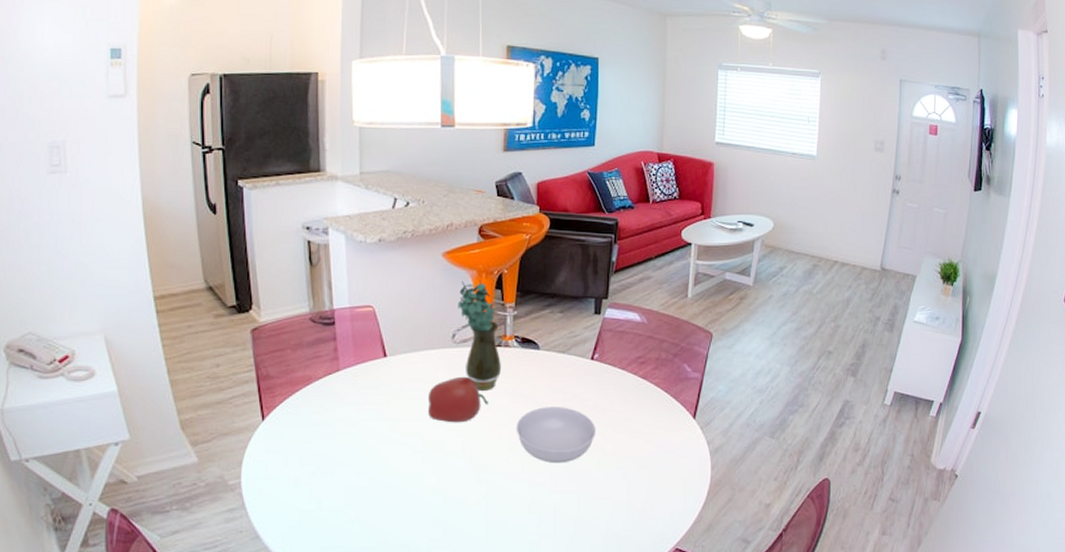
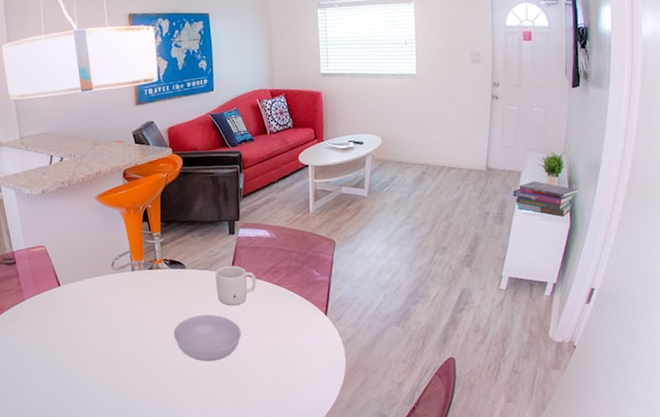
fruit: present [427,376,488,423] -> none [97,296,148,335]
vase: present [458,280,501,391] -> none [113,216,155,307]
mug: none [573,350,620,399] -> present [215,265,257,306]
books: none [906,287,972,330] -> present [513,181,578,217]

